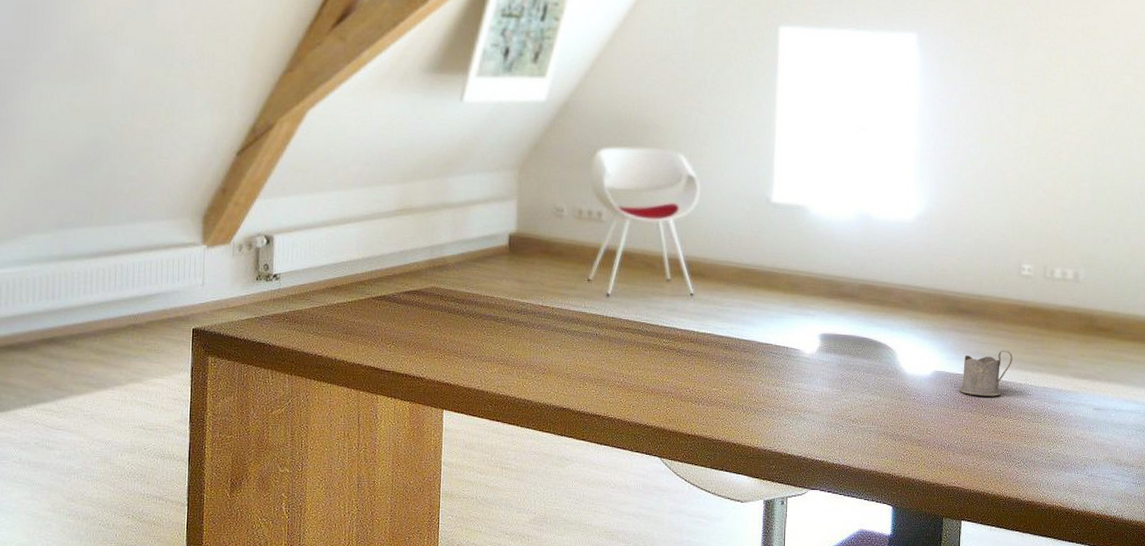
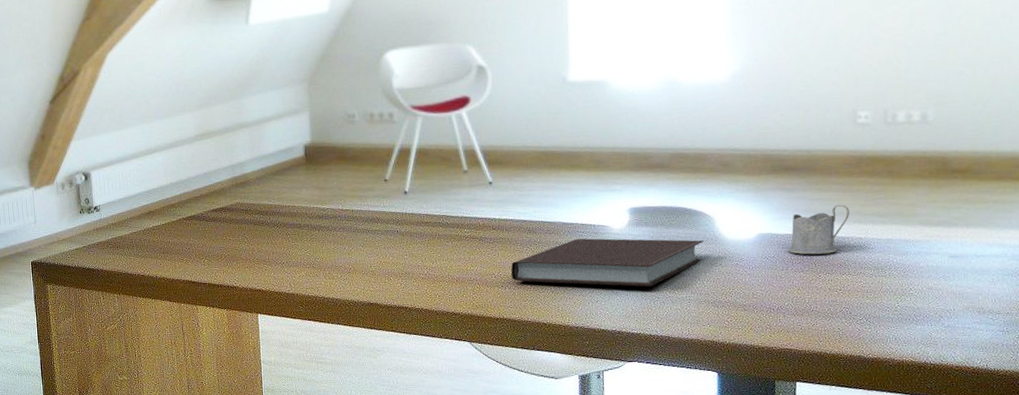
notebook: none [706,360,887,414] -> present [511,238,705,287]

